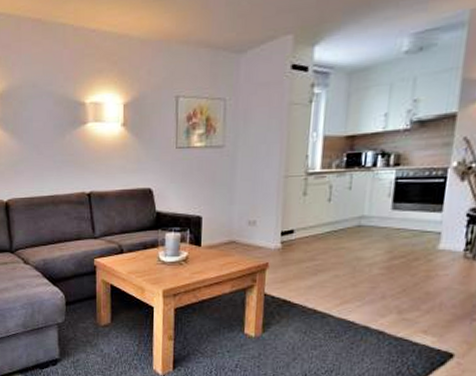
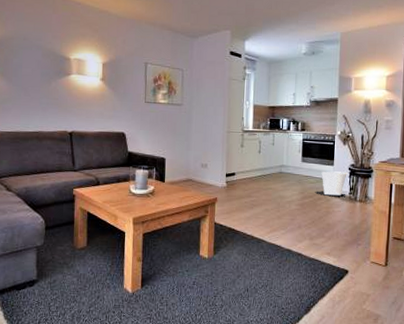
wastebasket: none [421,220,464,254] -> present [321,171,348,196]

